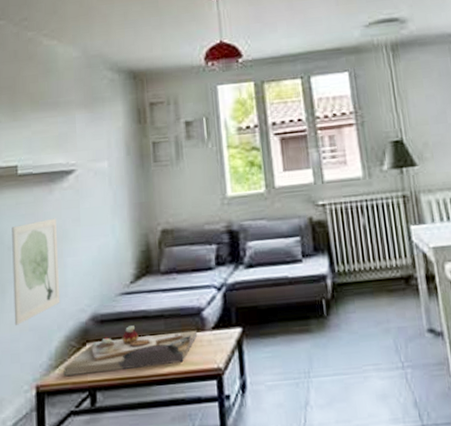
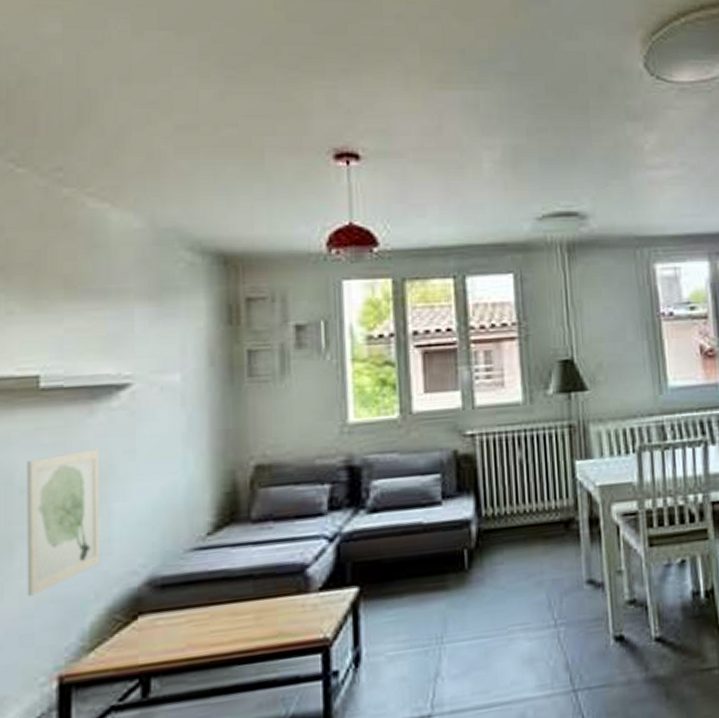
decorative tray: present [63,326,198,376] -> none [102,590,299,661]

